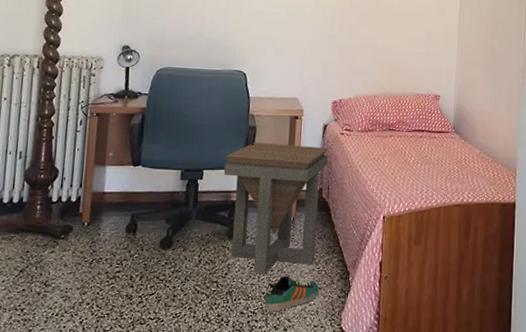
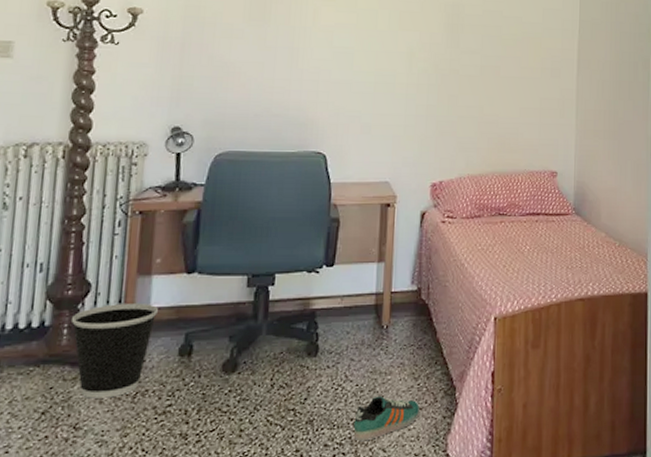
wastebasket: none [42,187,110,263] -> present [70,304,158,399]
side table: present [223,143,329,273] -> none [300,238,428,396]

